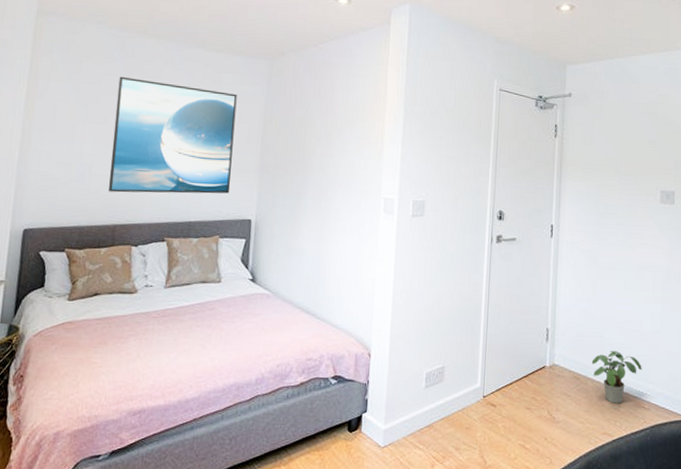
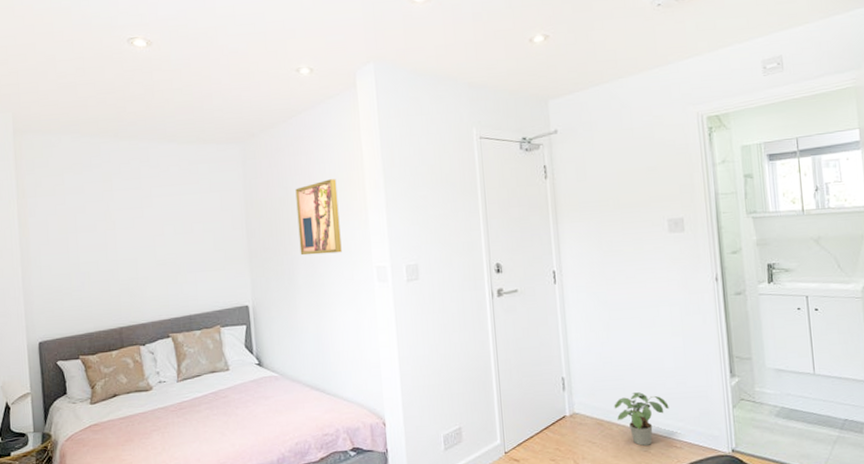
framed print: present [109,76,237,194] -> none [100,182,223,297]
wall art: none [311,107,358,180] -> present [295,179,342,256]

